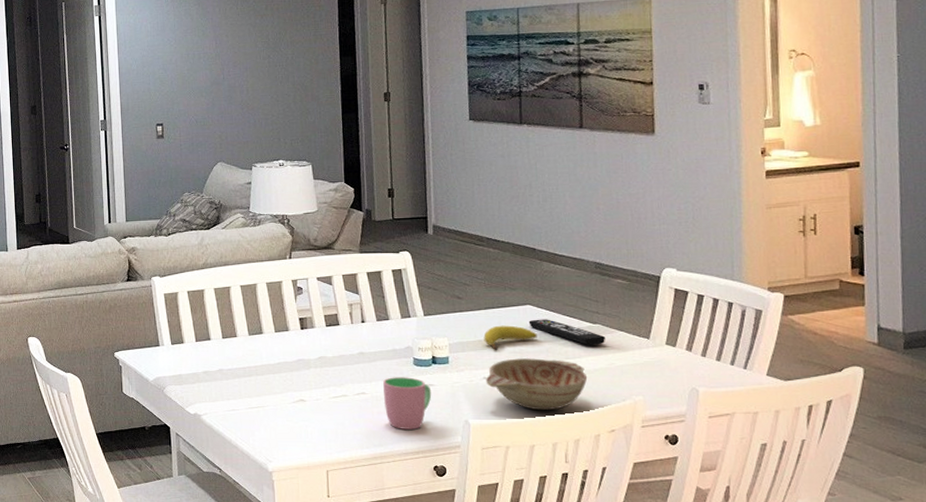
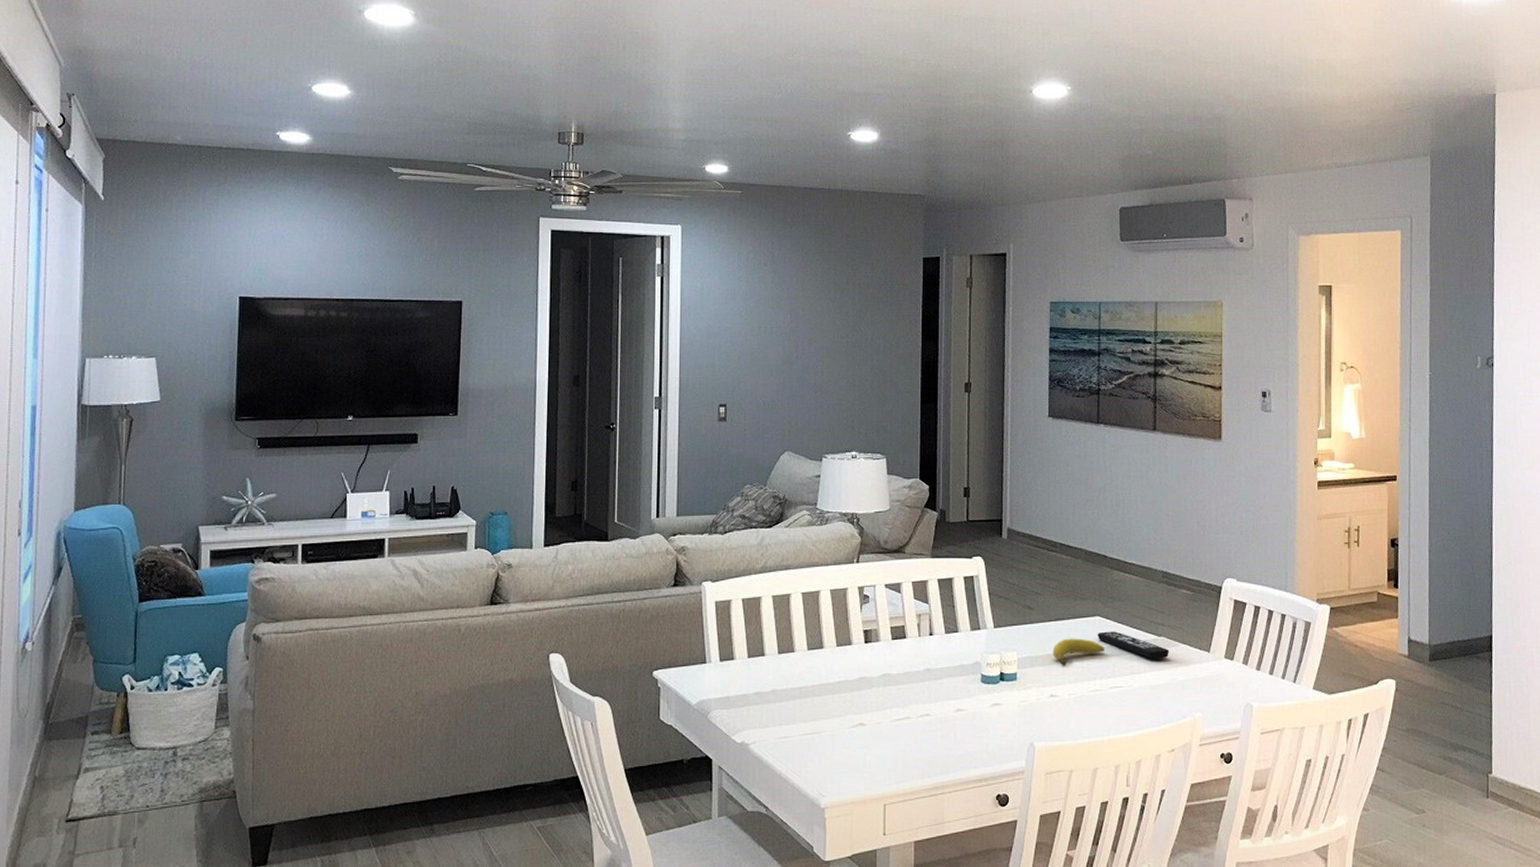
cup: present [383,377,432,430] -> none [949,696,998,755]
decorative bowl: present [486,358,588,411] -> none [1053,674,1151,731]

